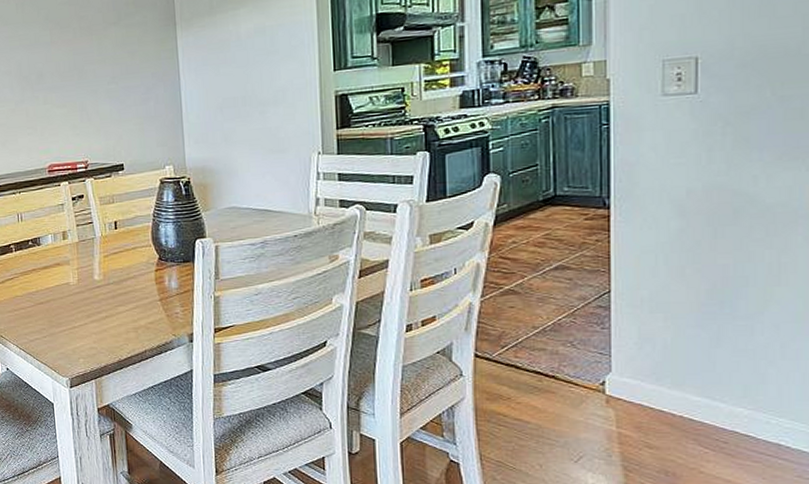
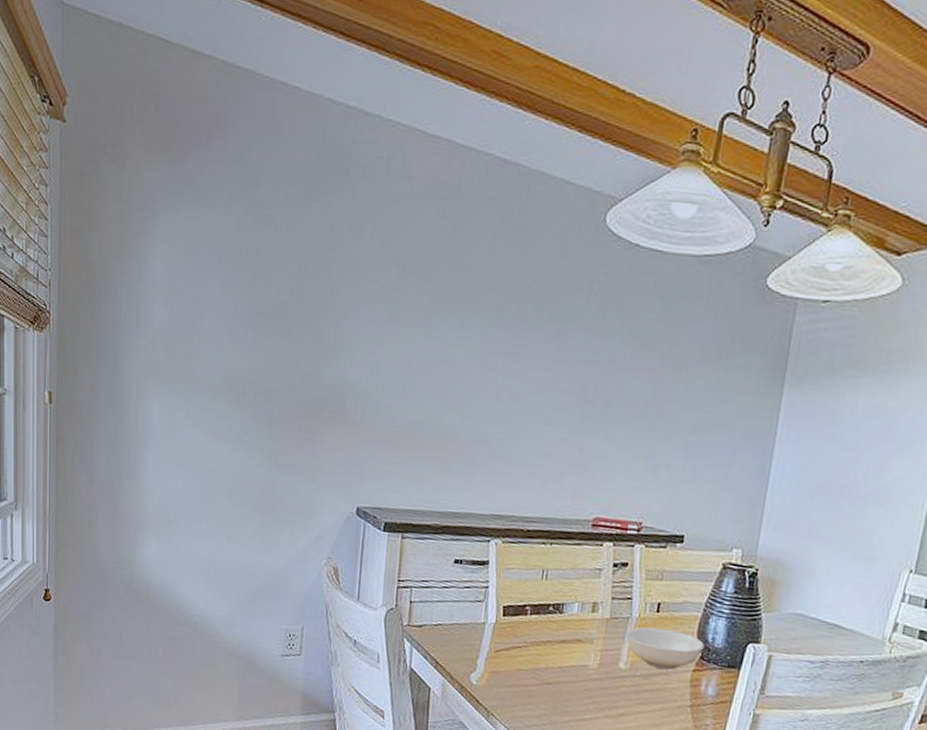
bowl: none [95,241,160,274] -> present [626,627,705,670]

